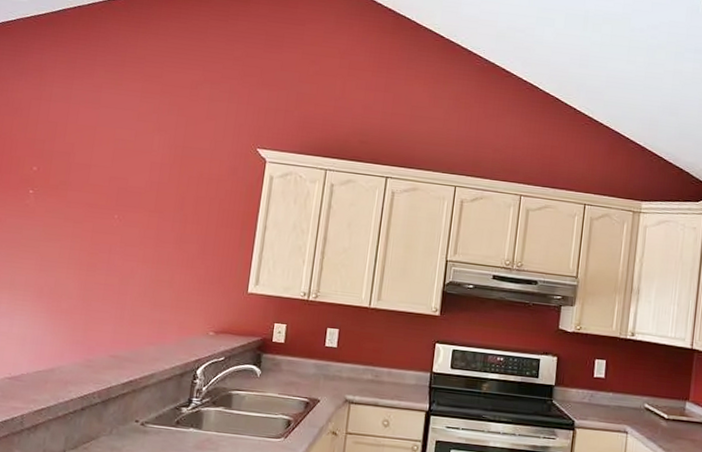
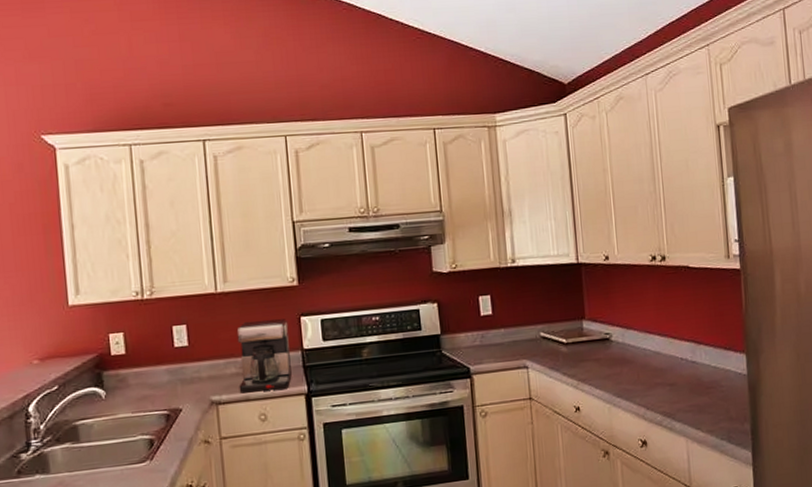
coffee maker: none [370,337,425,403] -> present [236,319,292,394]

